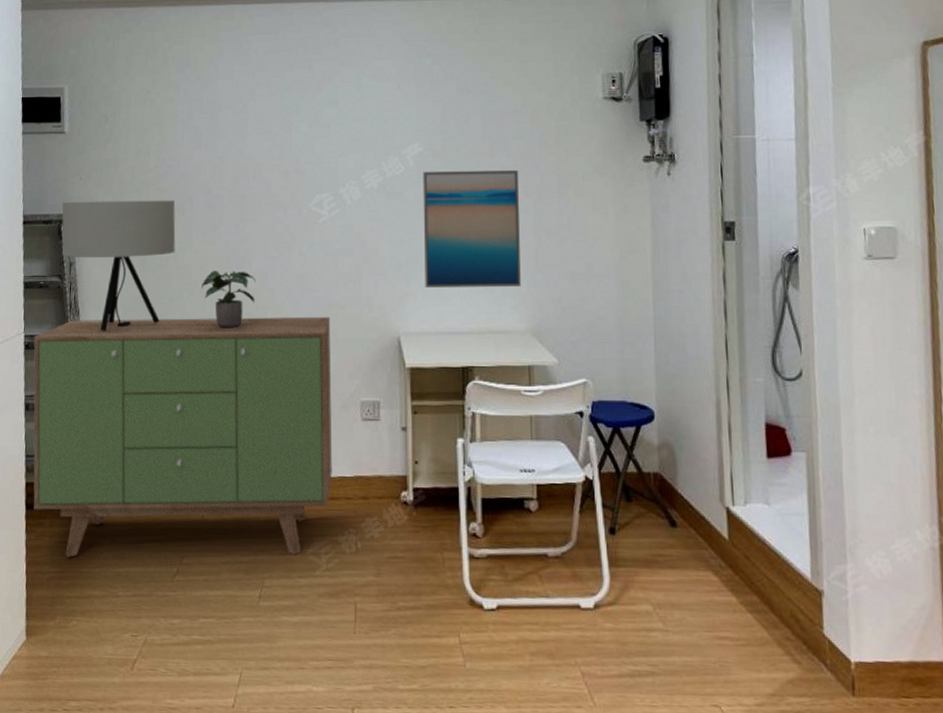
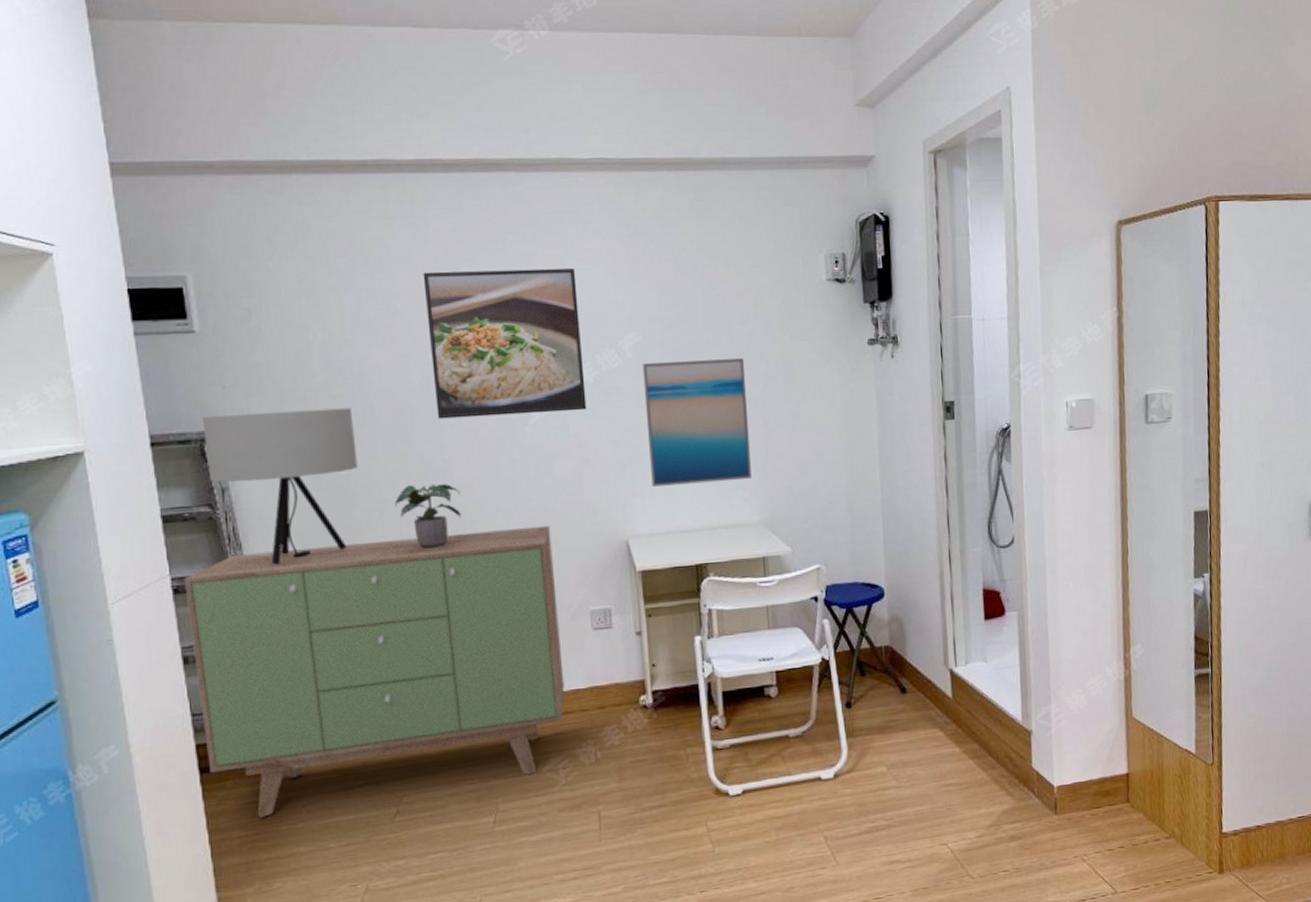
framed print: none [241,84,370,214] -> present [423,268,587,419]

